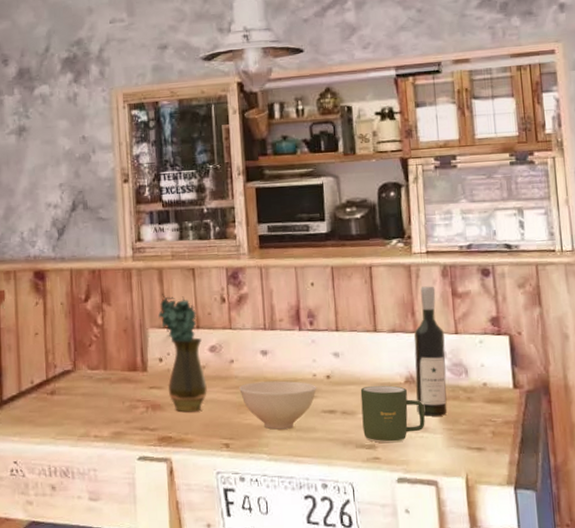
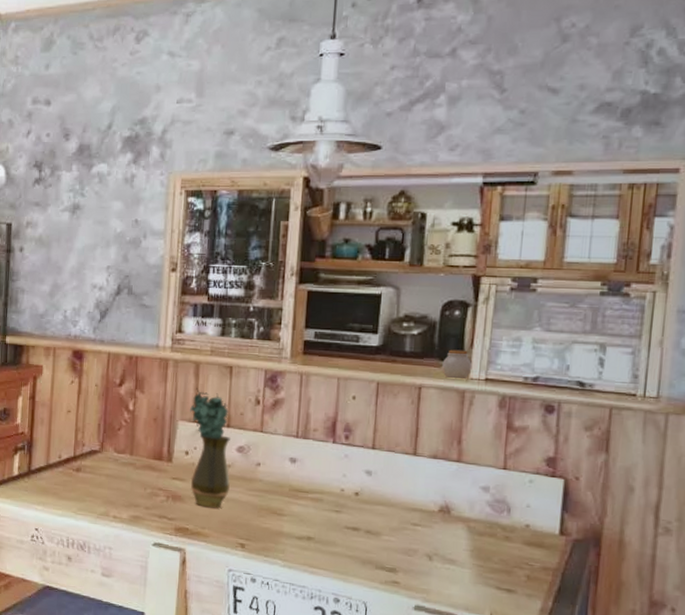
bowl: present [239,380,317,430] -> none [262,488,344,539]
mug: present [360,385,425,443] -> none [385,509,456,571]
jar: none [387,227,414,257] -> present [442,349,473,381]
bottle: present [414,286,448,417] -> none [447,415,491,551]

